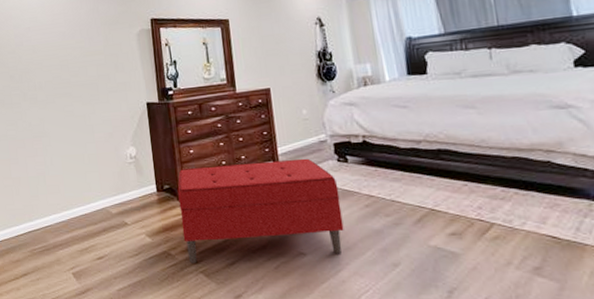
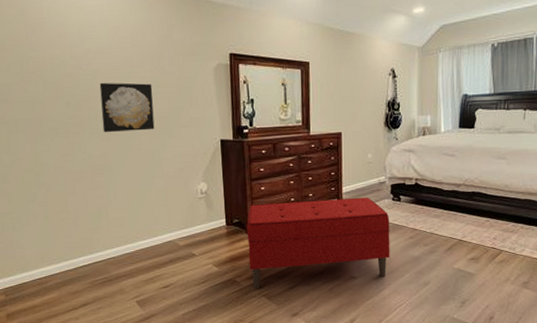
wall art: none [37,53,86,102] -> present [99,82,155,133]

